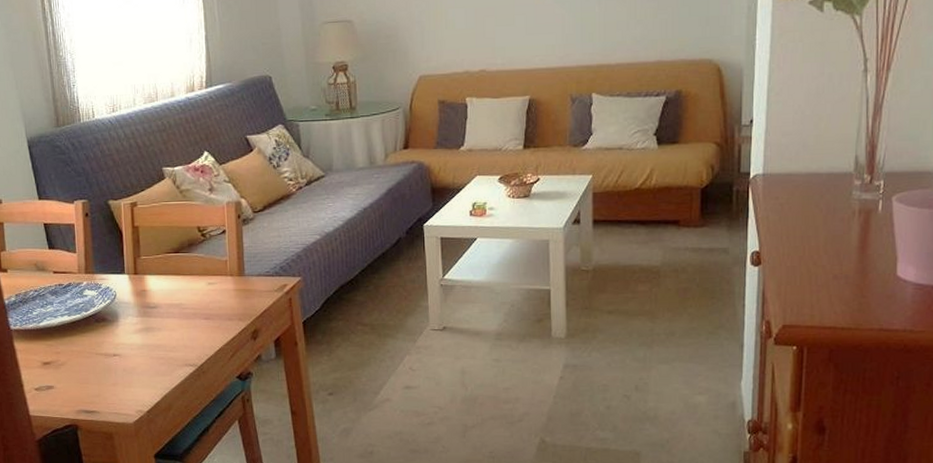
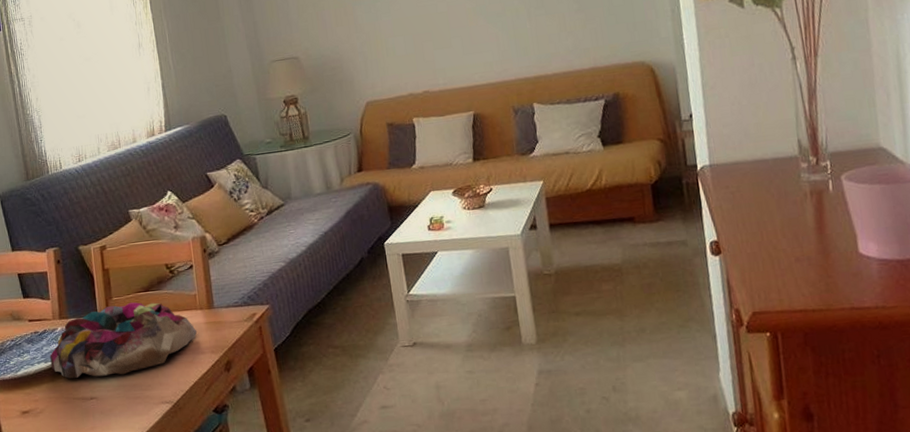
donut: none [74,262,225,335] -> present [50,302,197,379]

